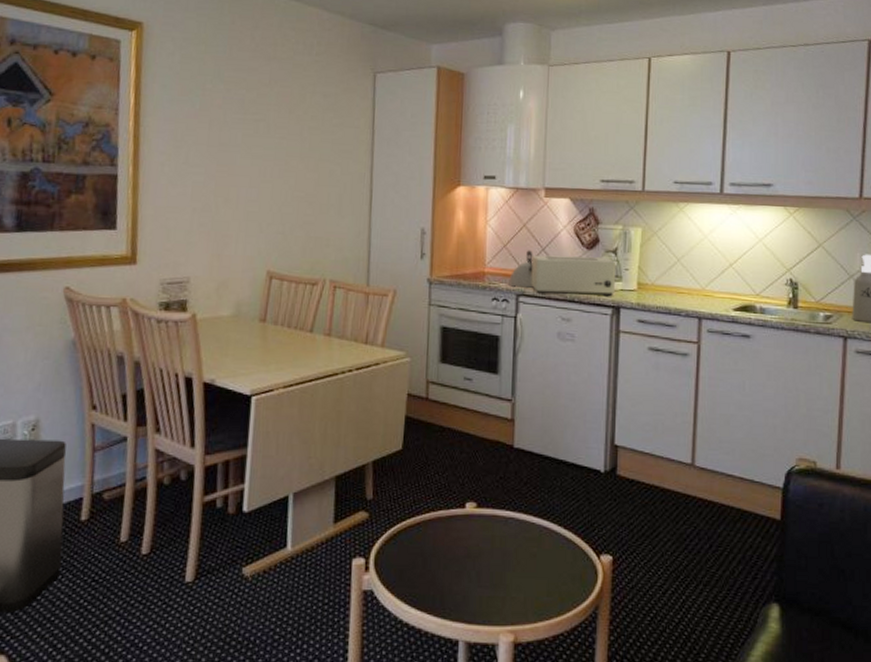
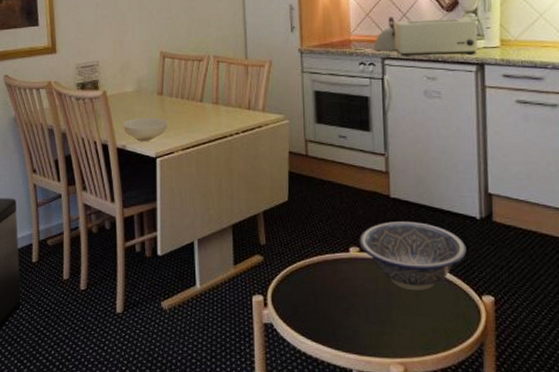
bowl: none [212,347,270,375] -> present [122,117,168,141]
decorative bowl: none [477,473,588,550] -> present [359,220,467,290]

